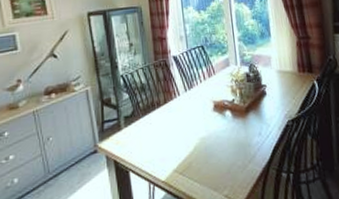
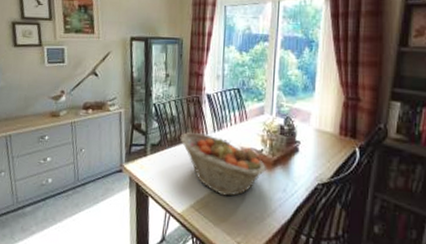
fruit basket: none [153,94,240,153] -> present [180,132,266,196]

